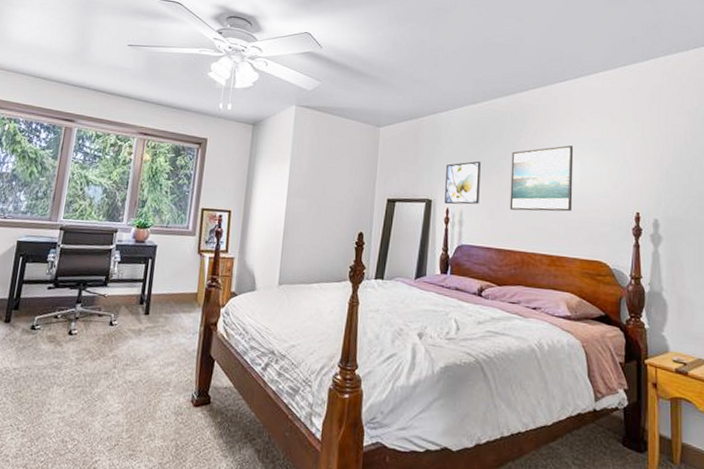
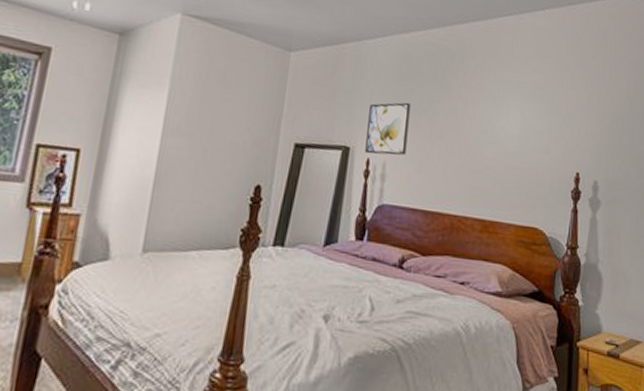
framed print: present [509,145,574,212] -> none [440,91,515,169]

